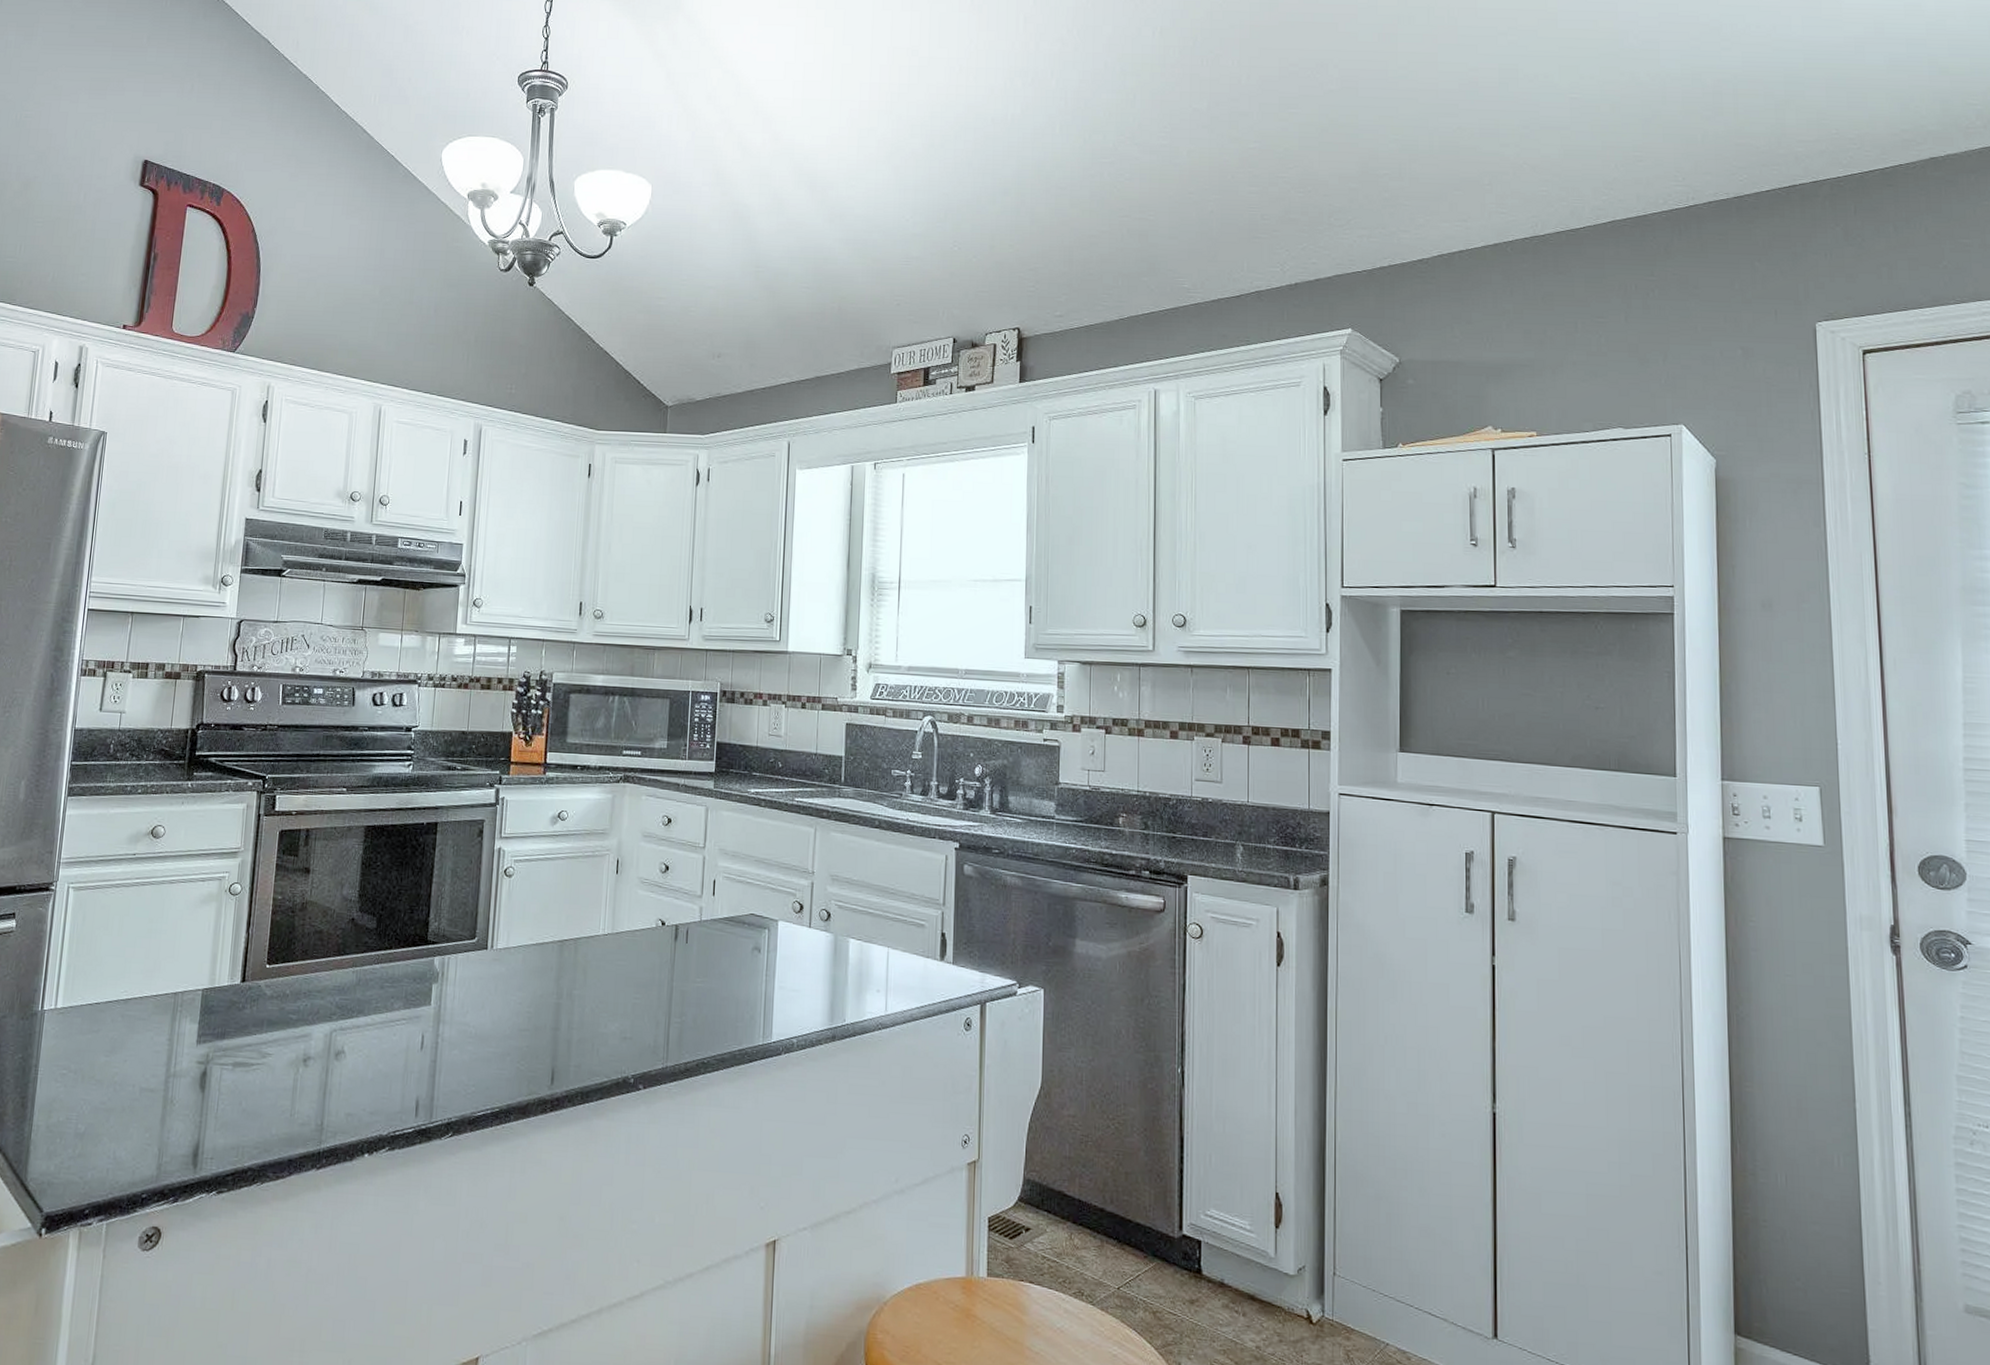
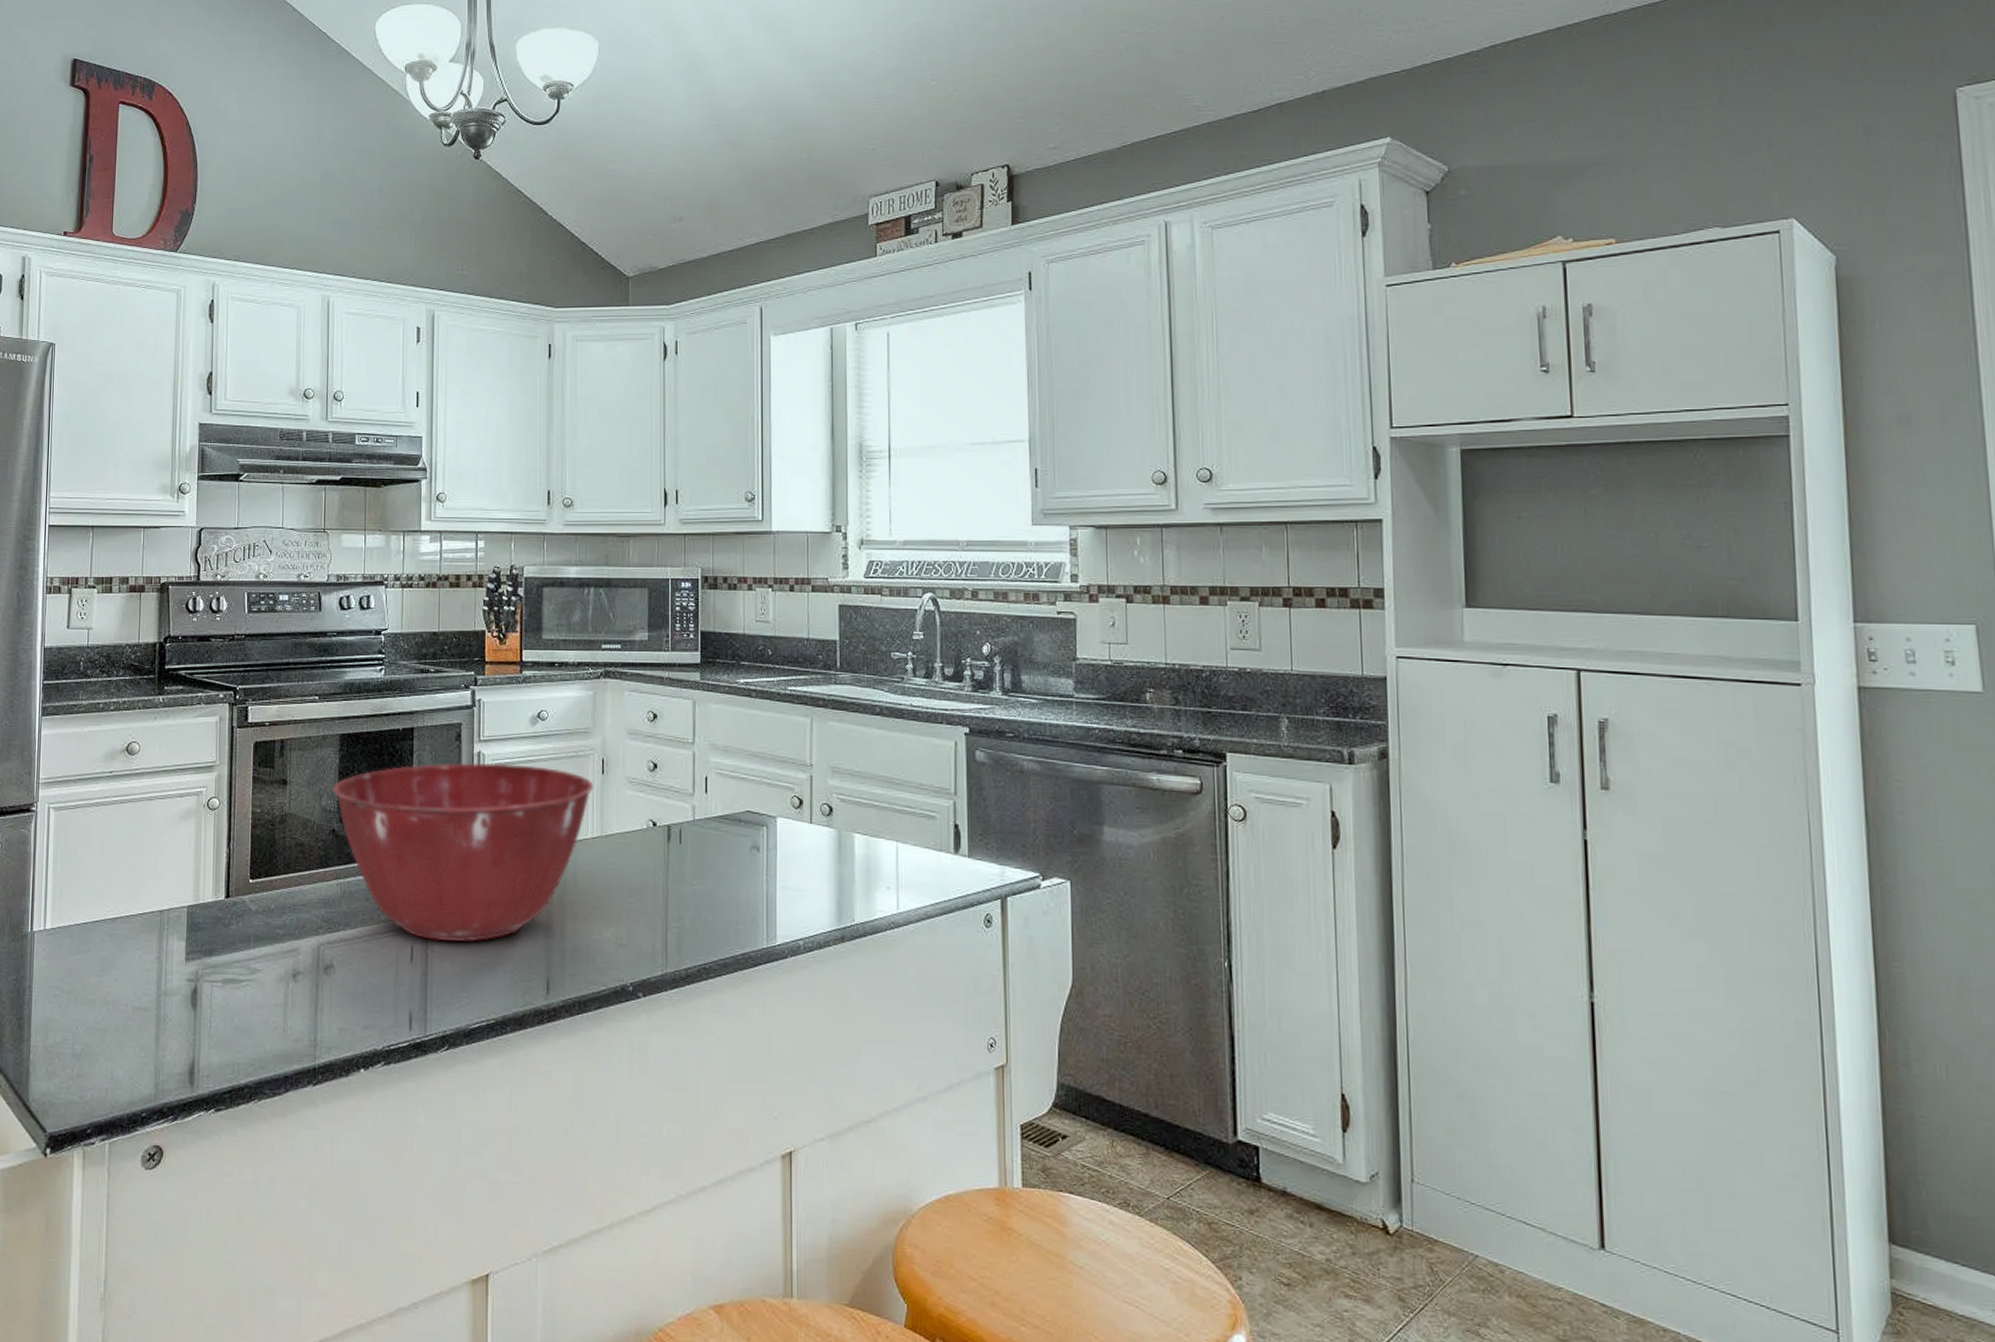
mixing bowl: none [355,857,608,1032] -> present [333,762,594,942]

